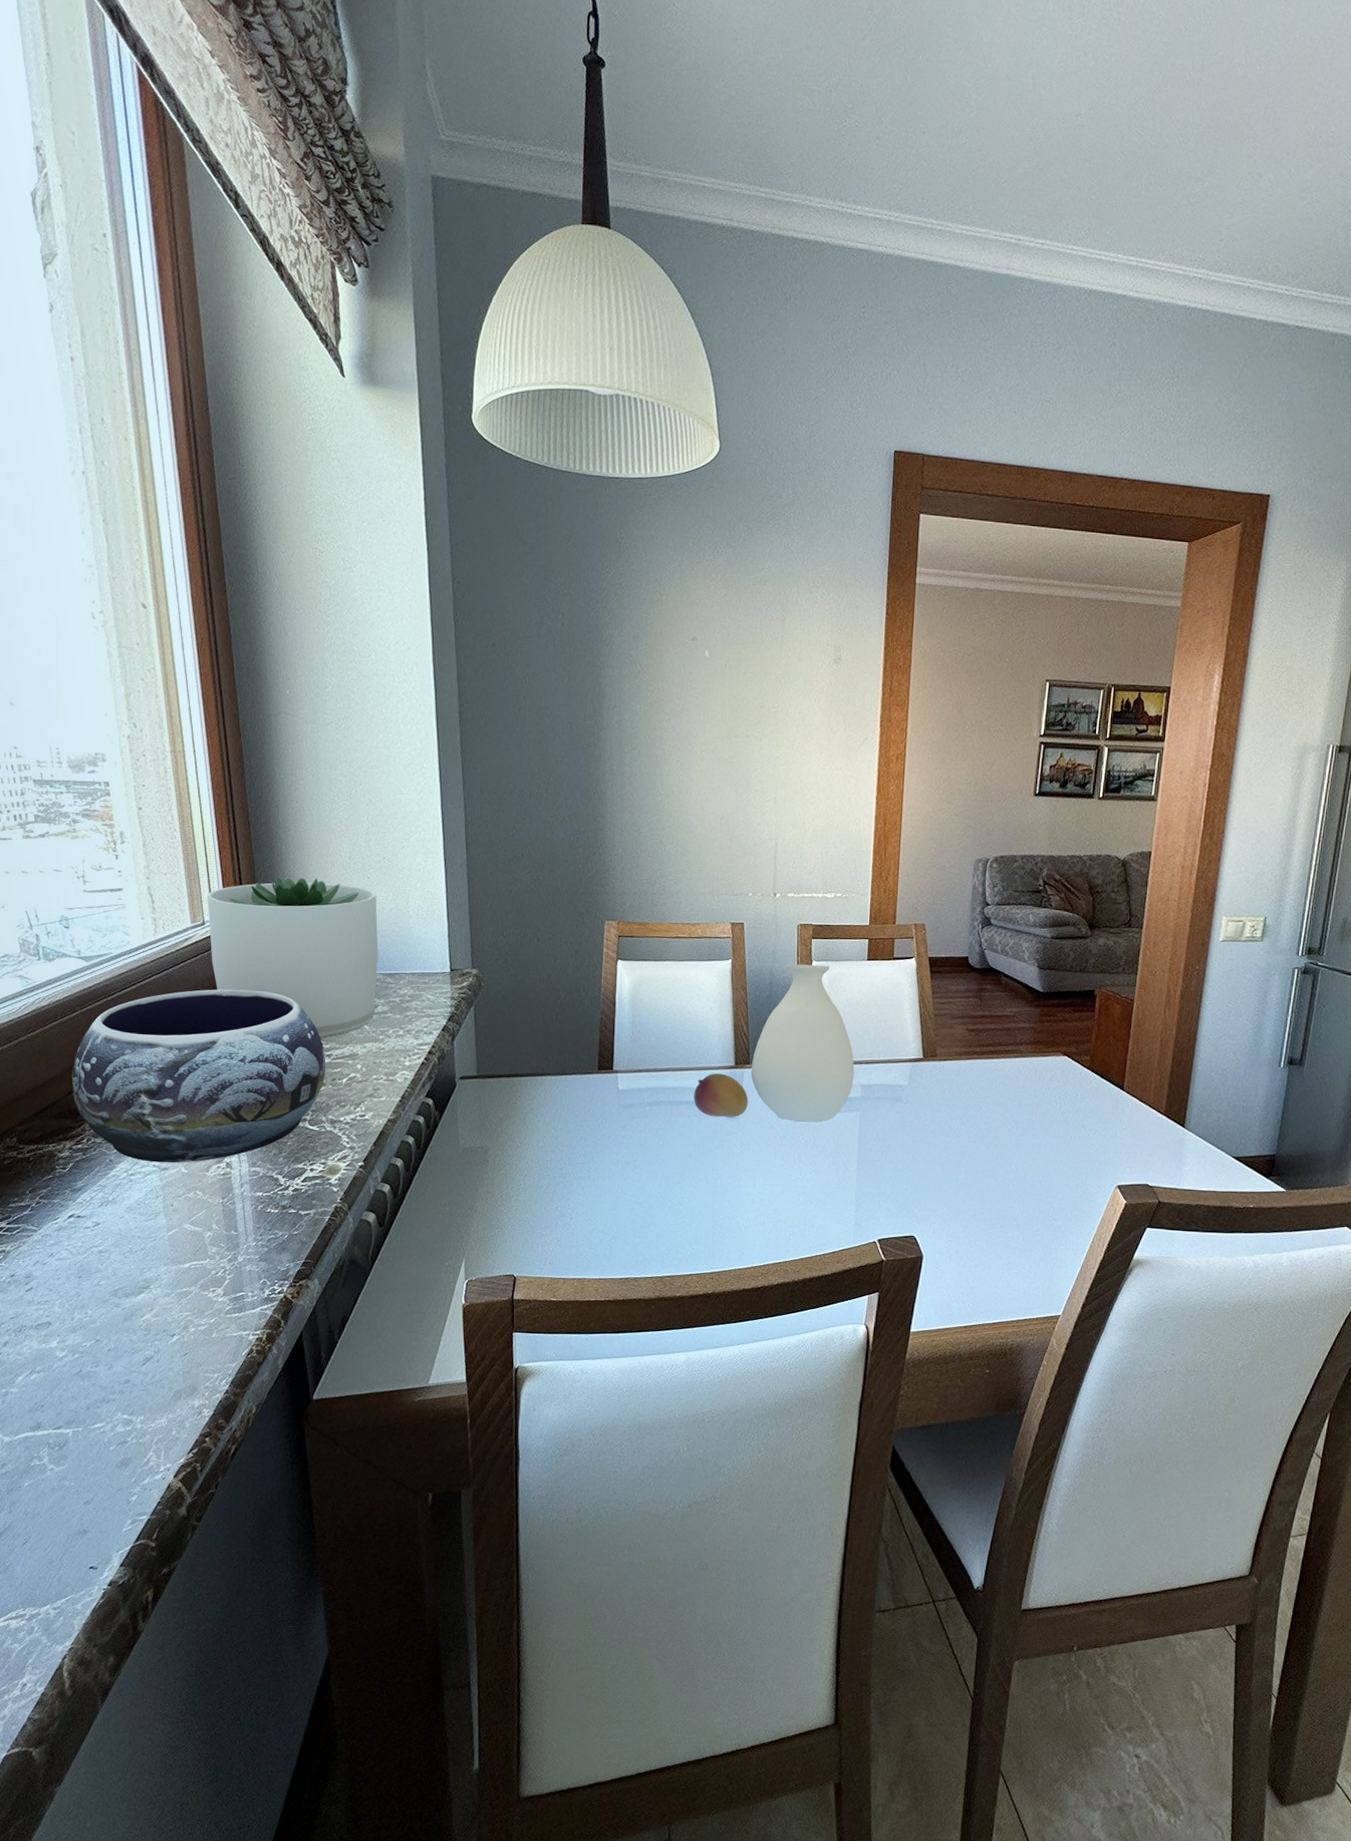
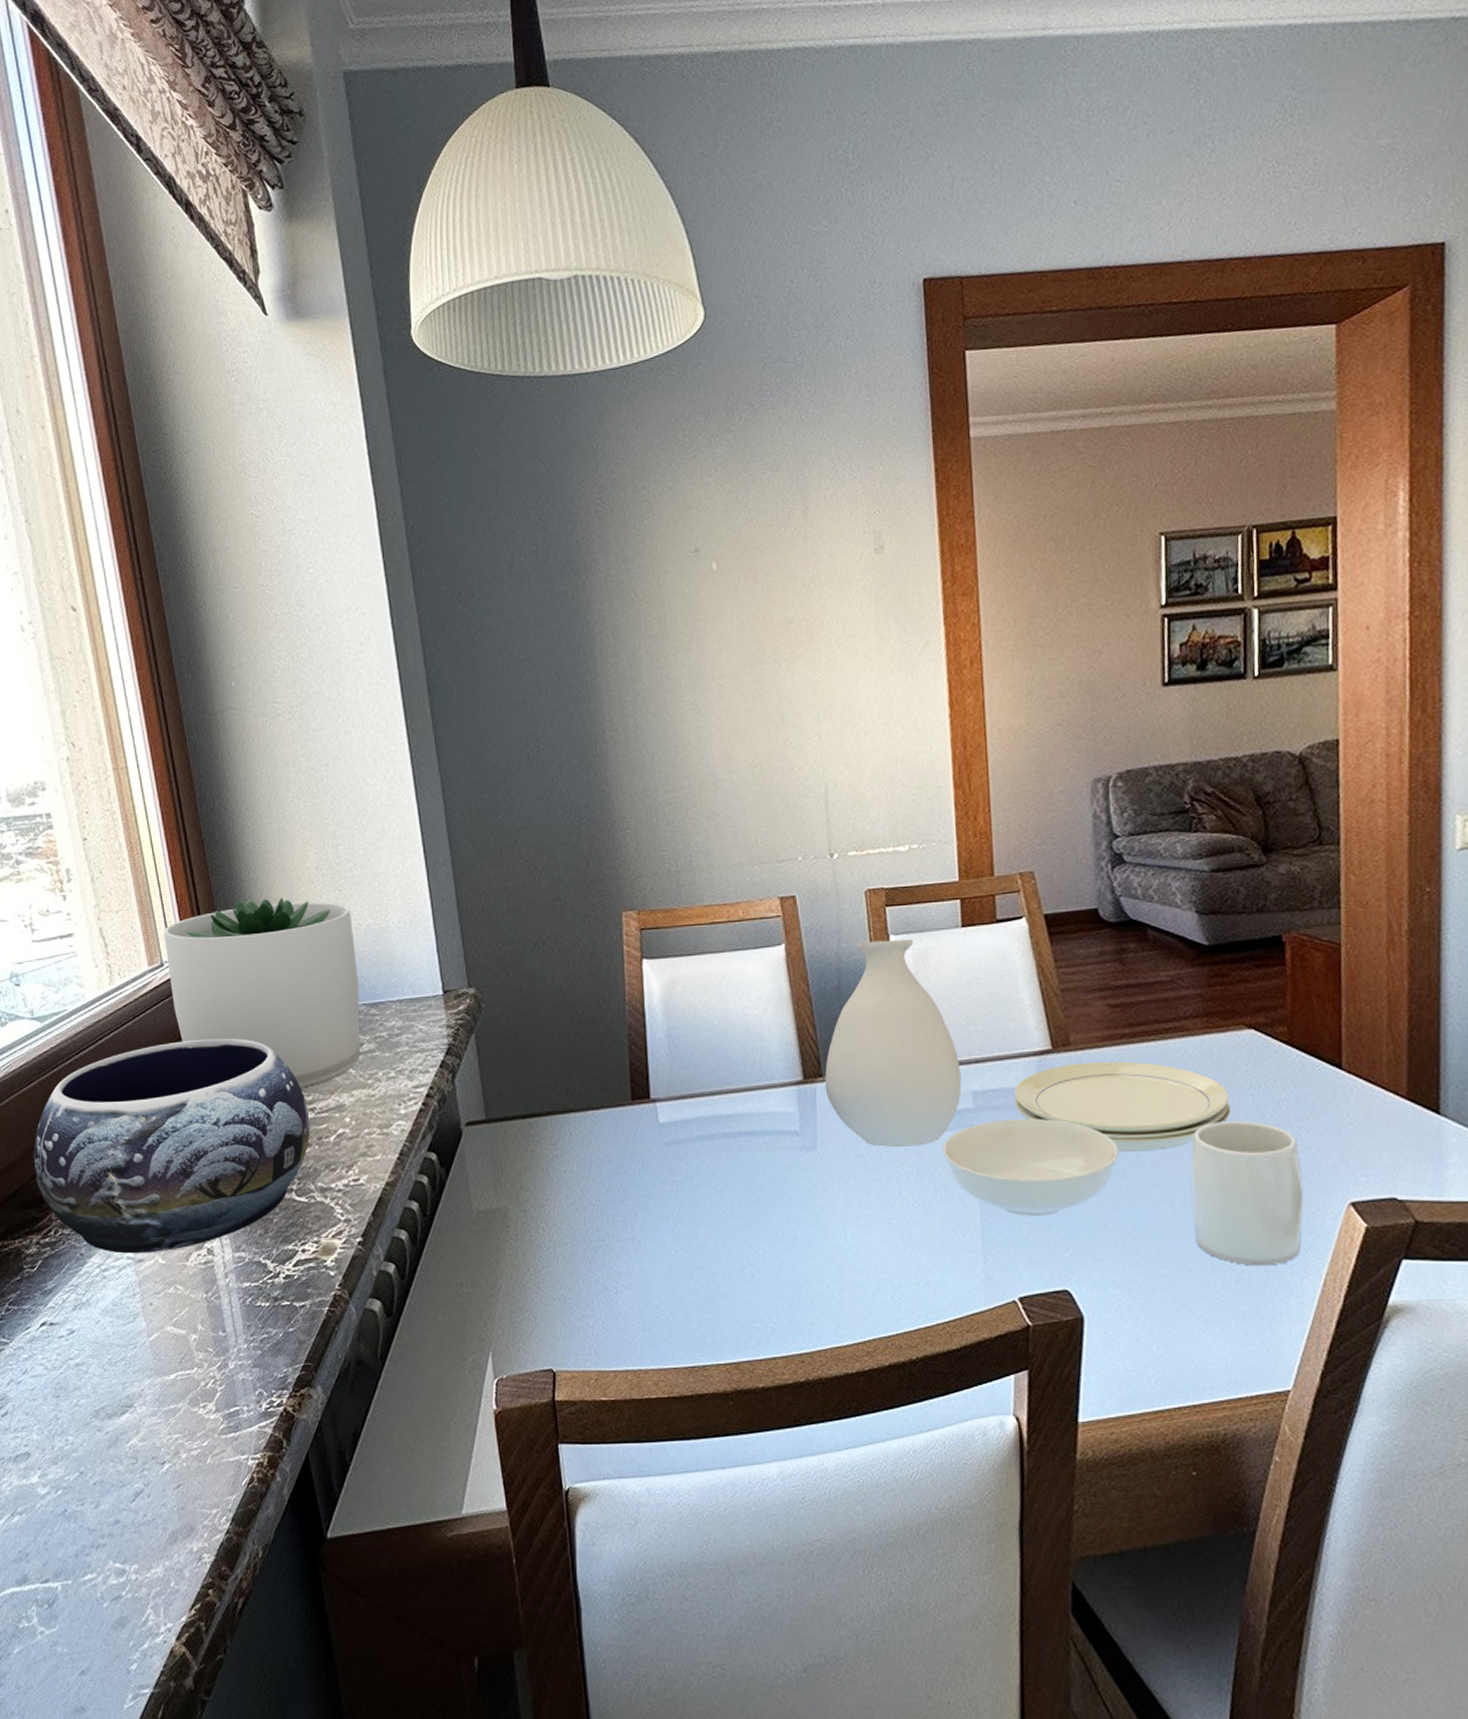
fruit: present [694,1073,748,1117] -> none [755,1092,826,1149]
bowl: none [835,1107,962,1181] -> present [943,1118,1119,1216]
plate: none [891,1070,1044,1139] -> present [1014,1061,1231,1152]
mug: none [1008,1121,1088,1227] -> present [1189,1121,1304,1266]

